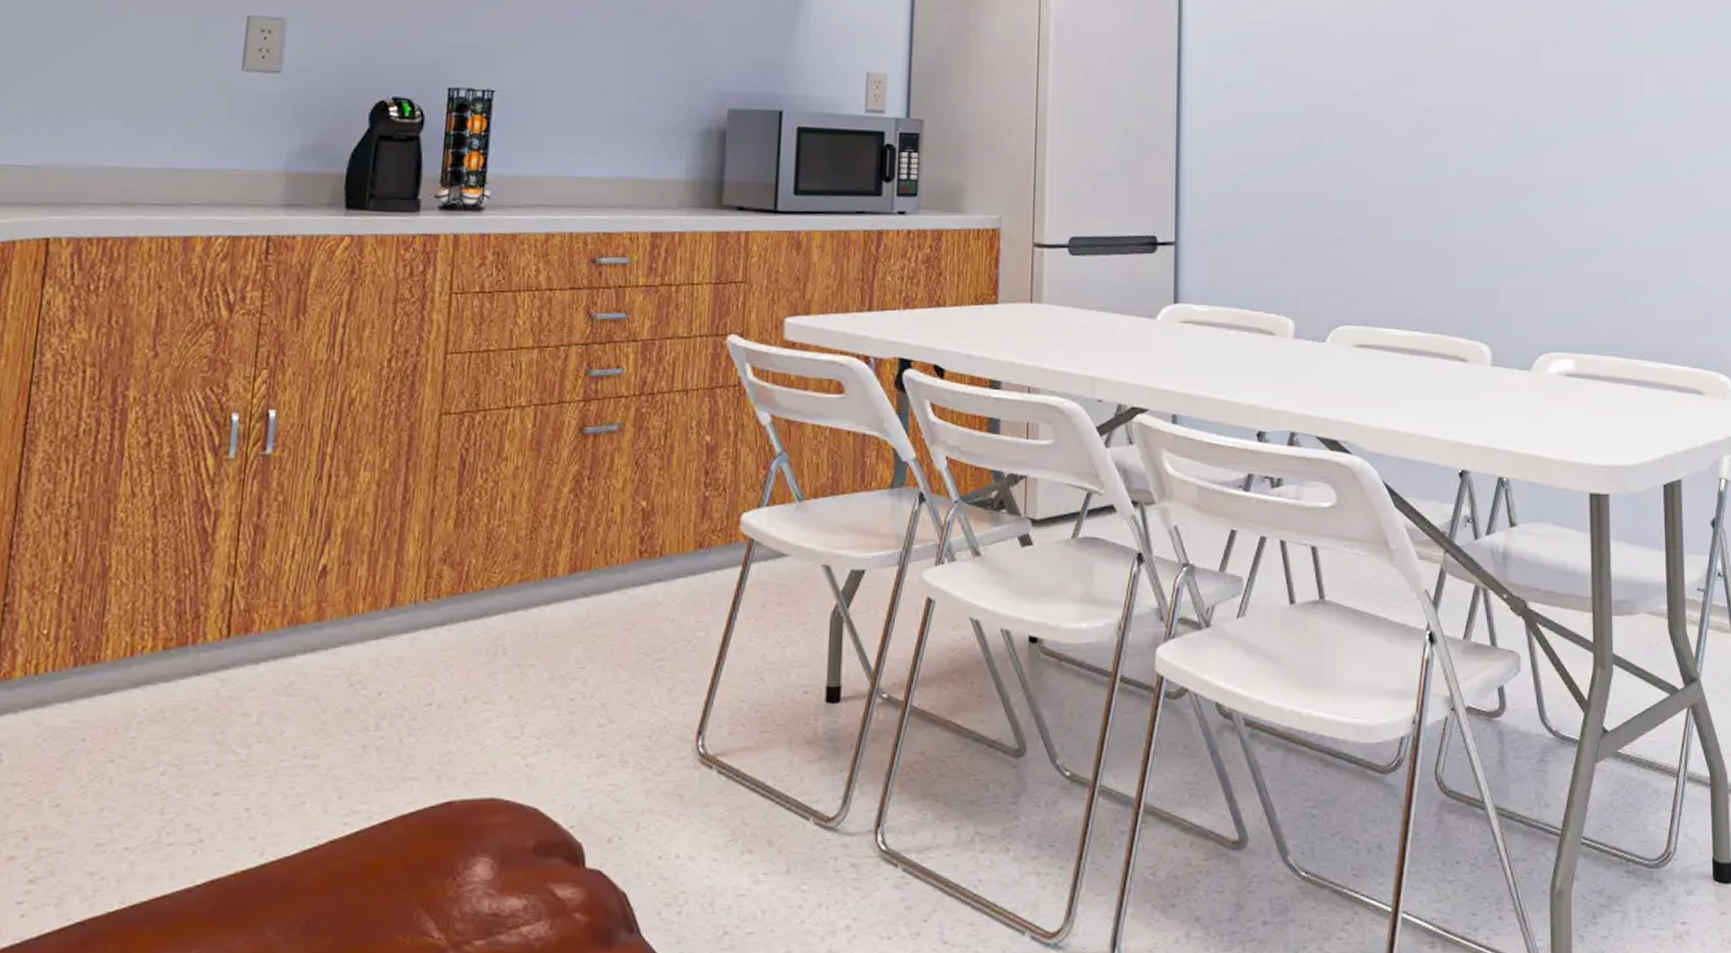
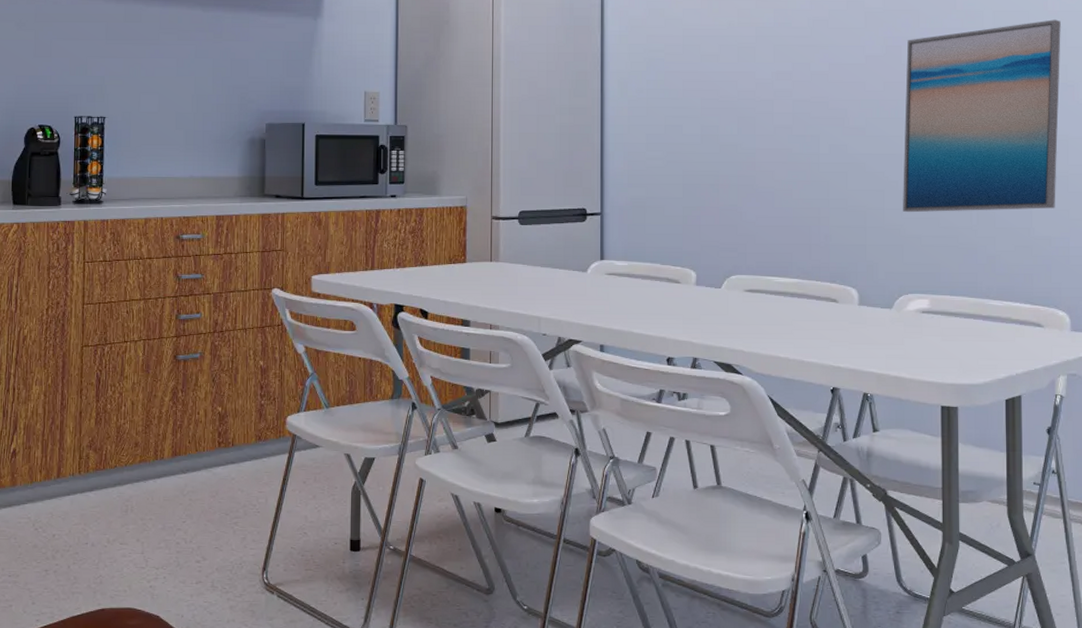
wall art: none [1542,26,1716,252] -> present [903,19,1061,213]

